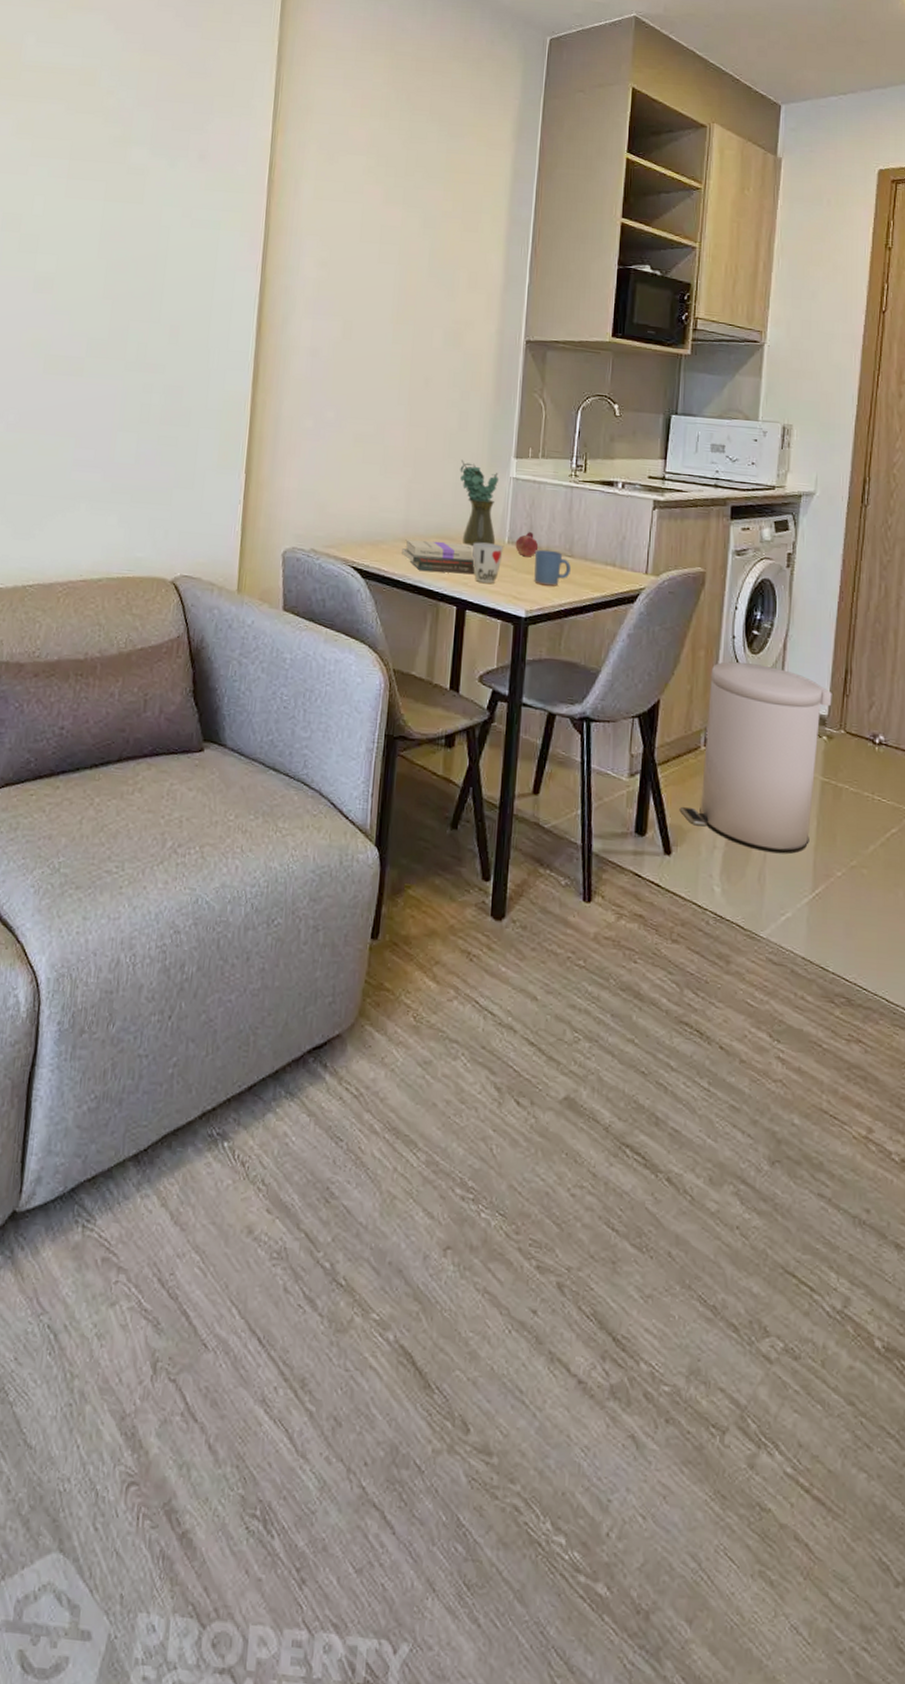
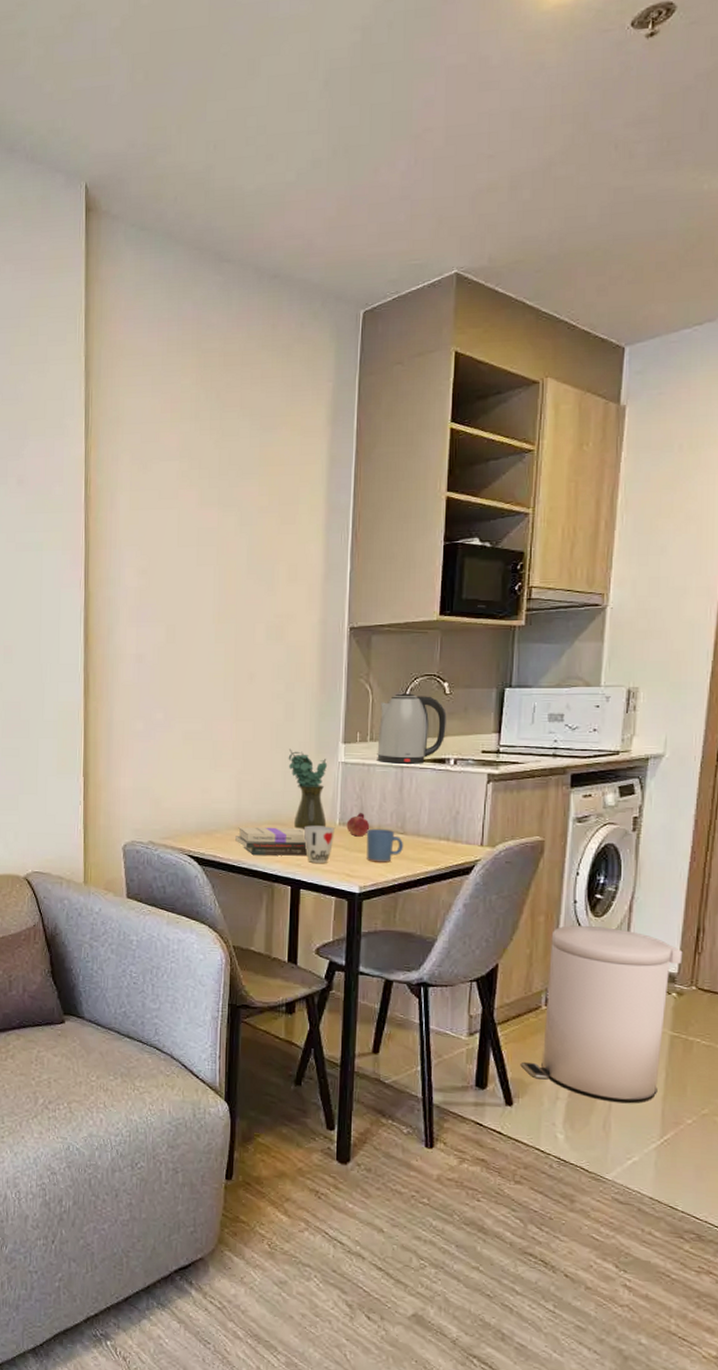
kettle: none [548,412,616,485] -> present [377,693,446,764]

